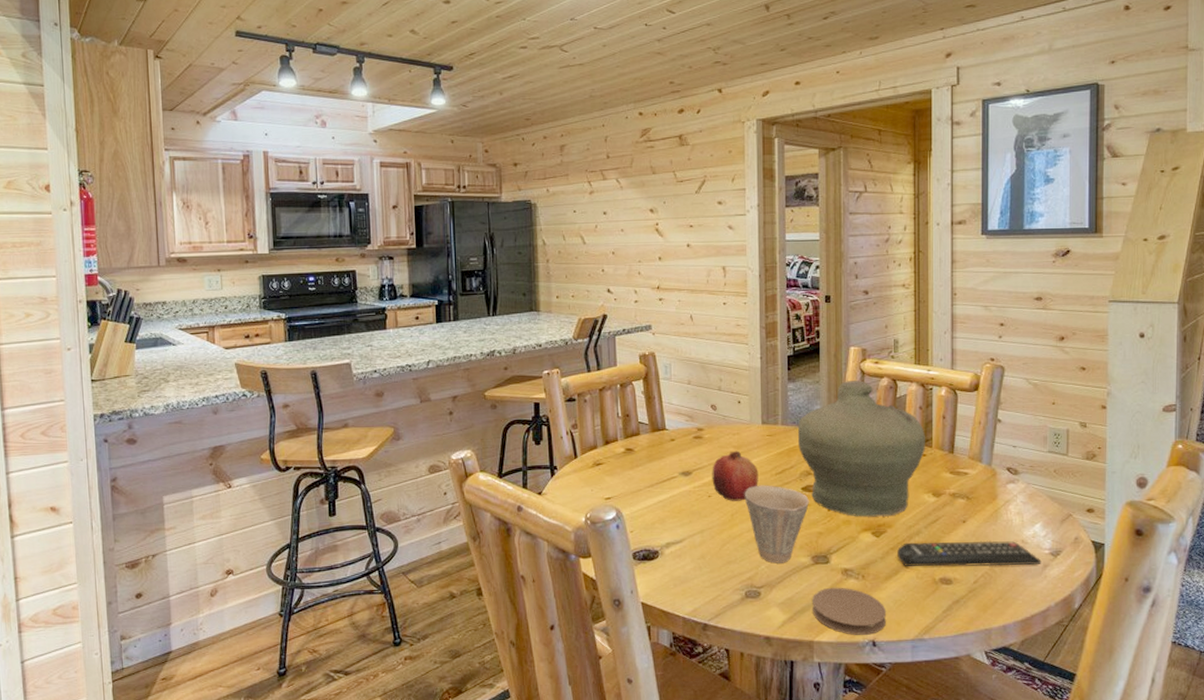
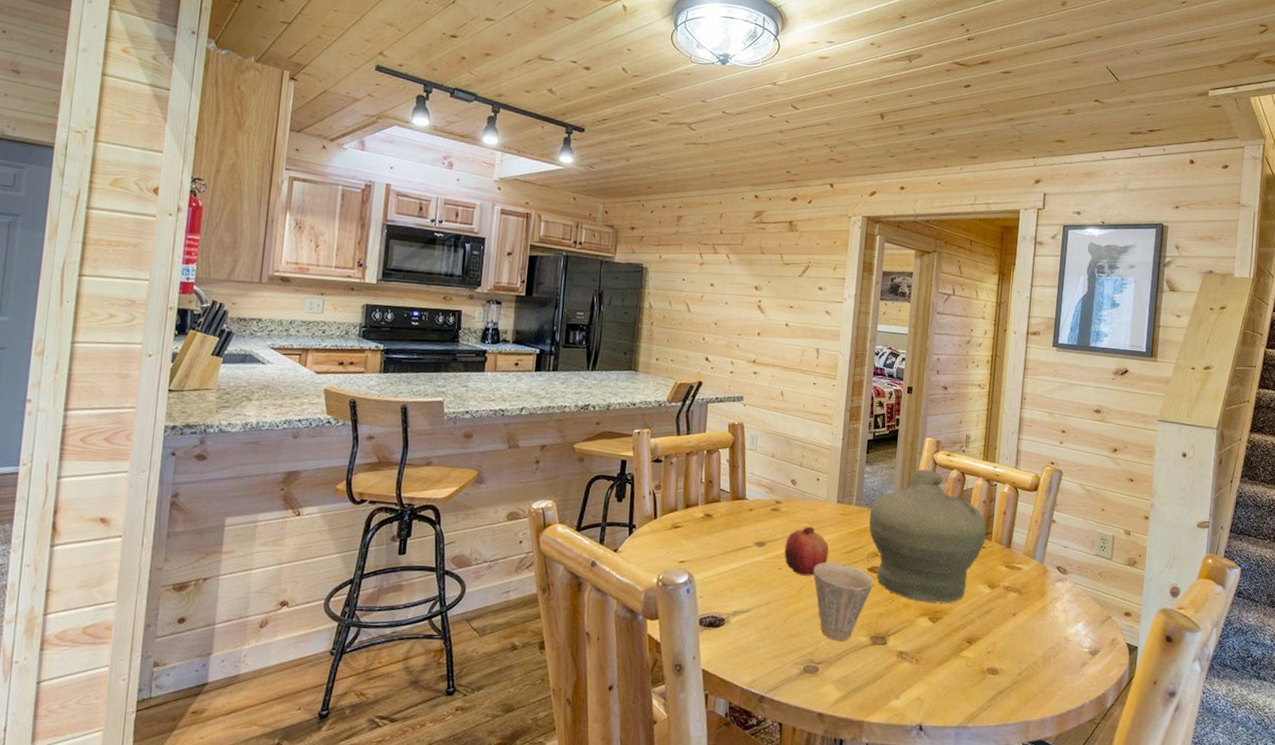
coaster: present [811,587,887,635] -> none [865,668,936,719]
remote control: present [897,540,1042,567] -> none [950,630,1081,662]

